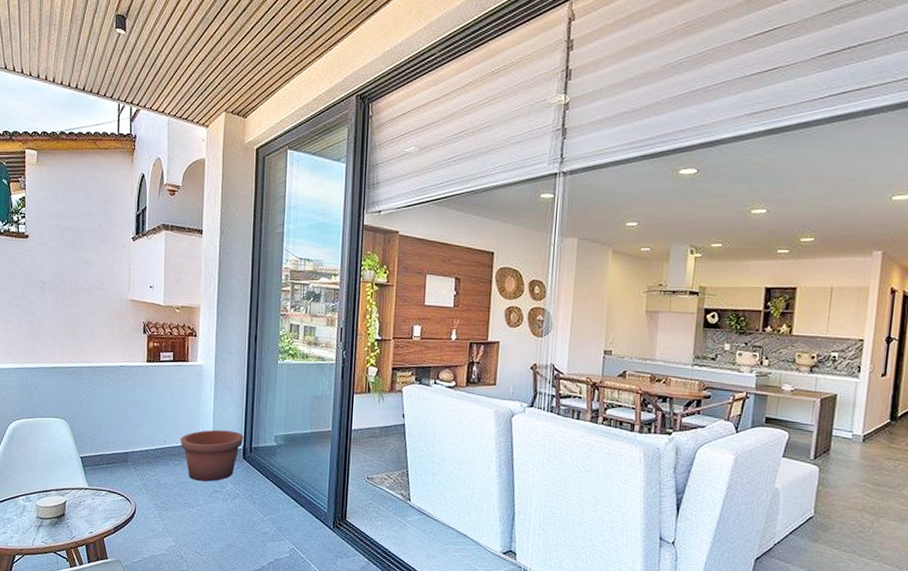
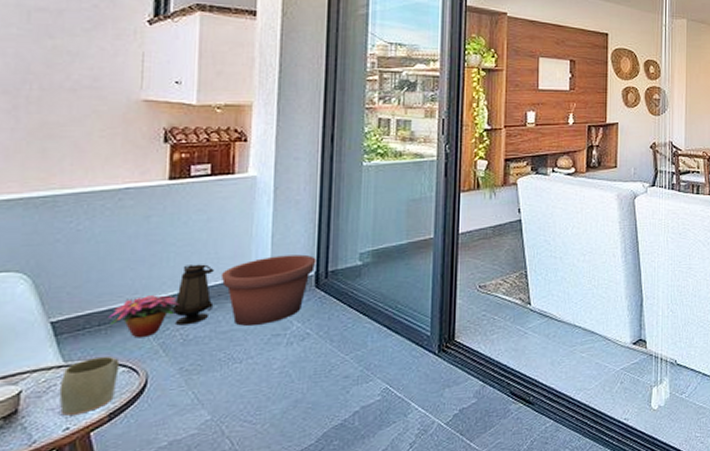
mug: none [86,486,120,524] -> present [59,357,120,416]
flower arrangement: none [112,447,154,478] -> present [108,295,179,339]
lantern: none [149,428,176,473] -> present [171,264,215,326]

